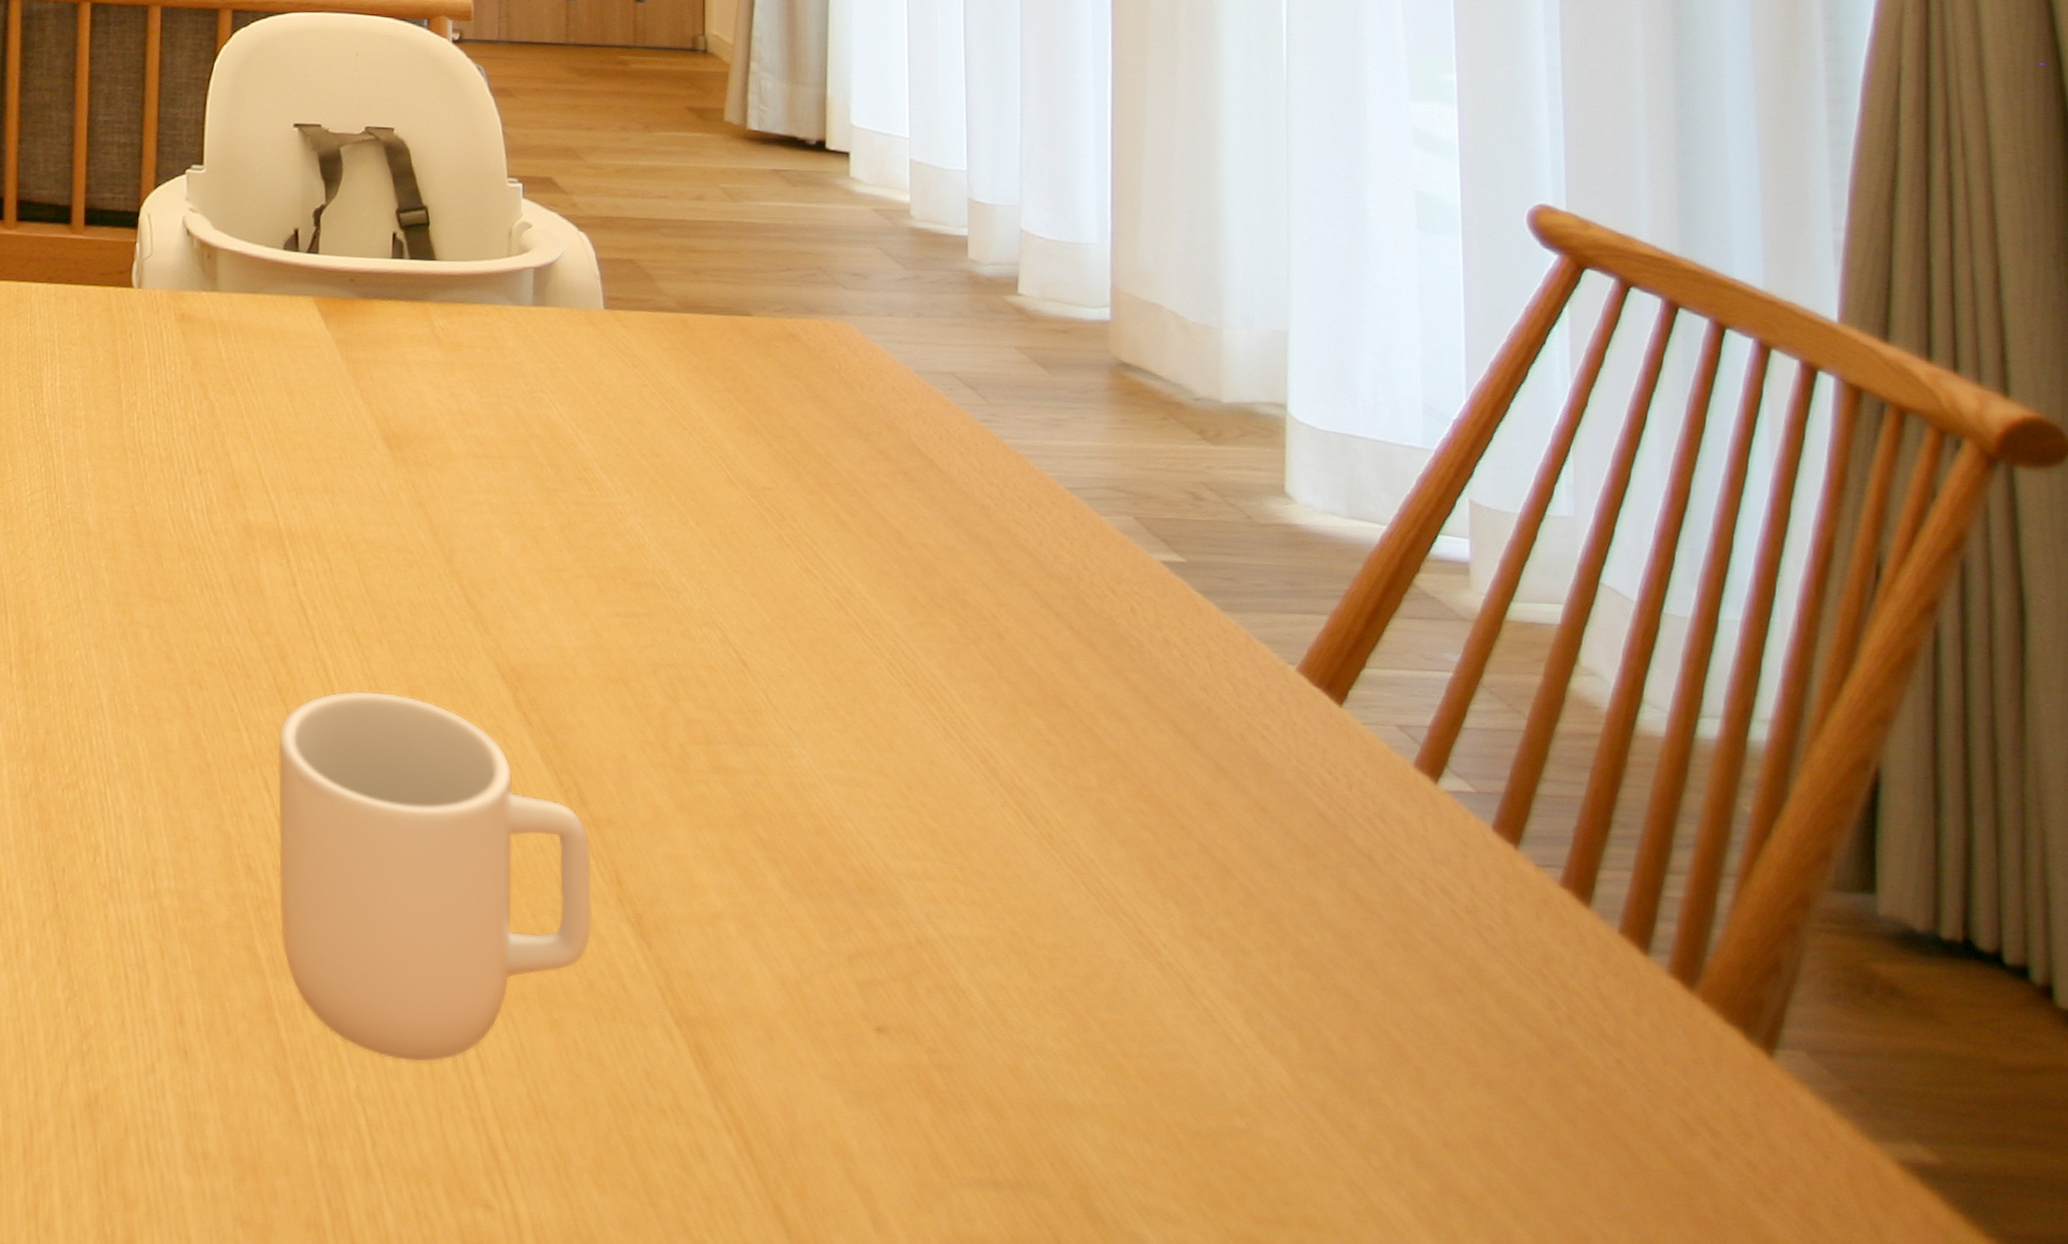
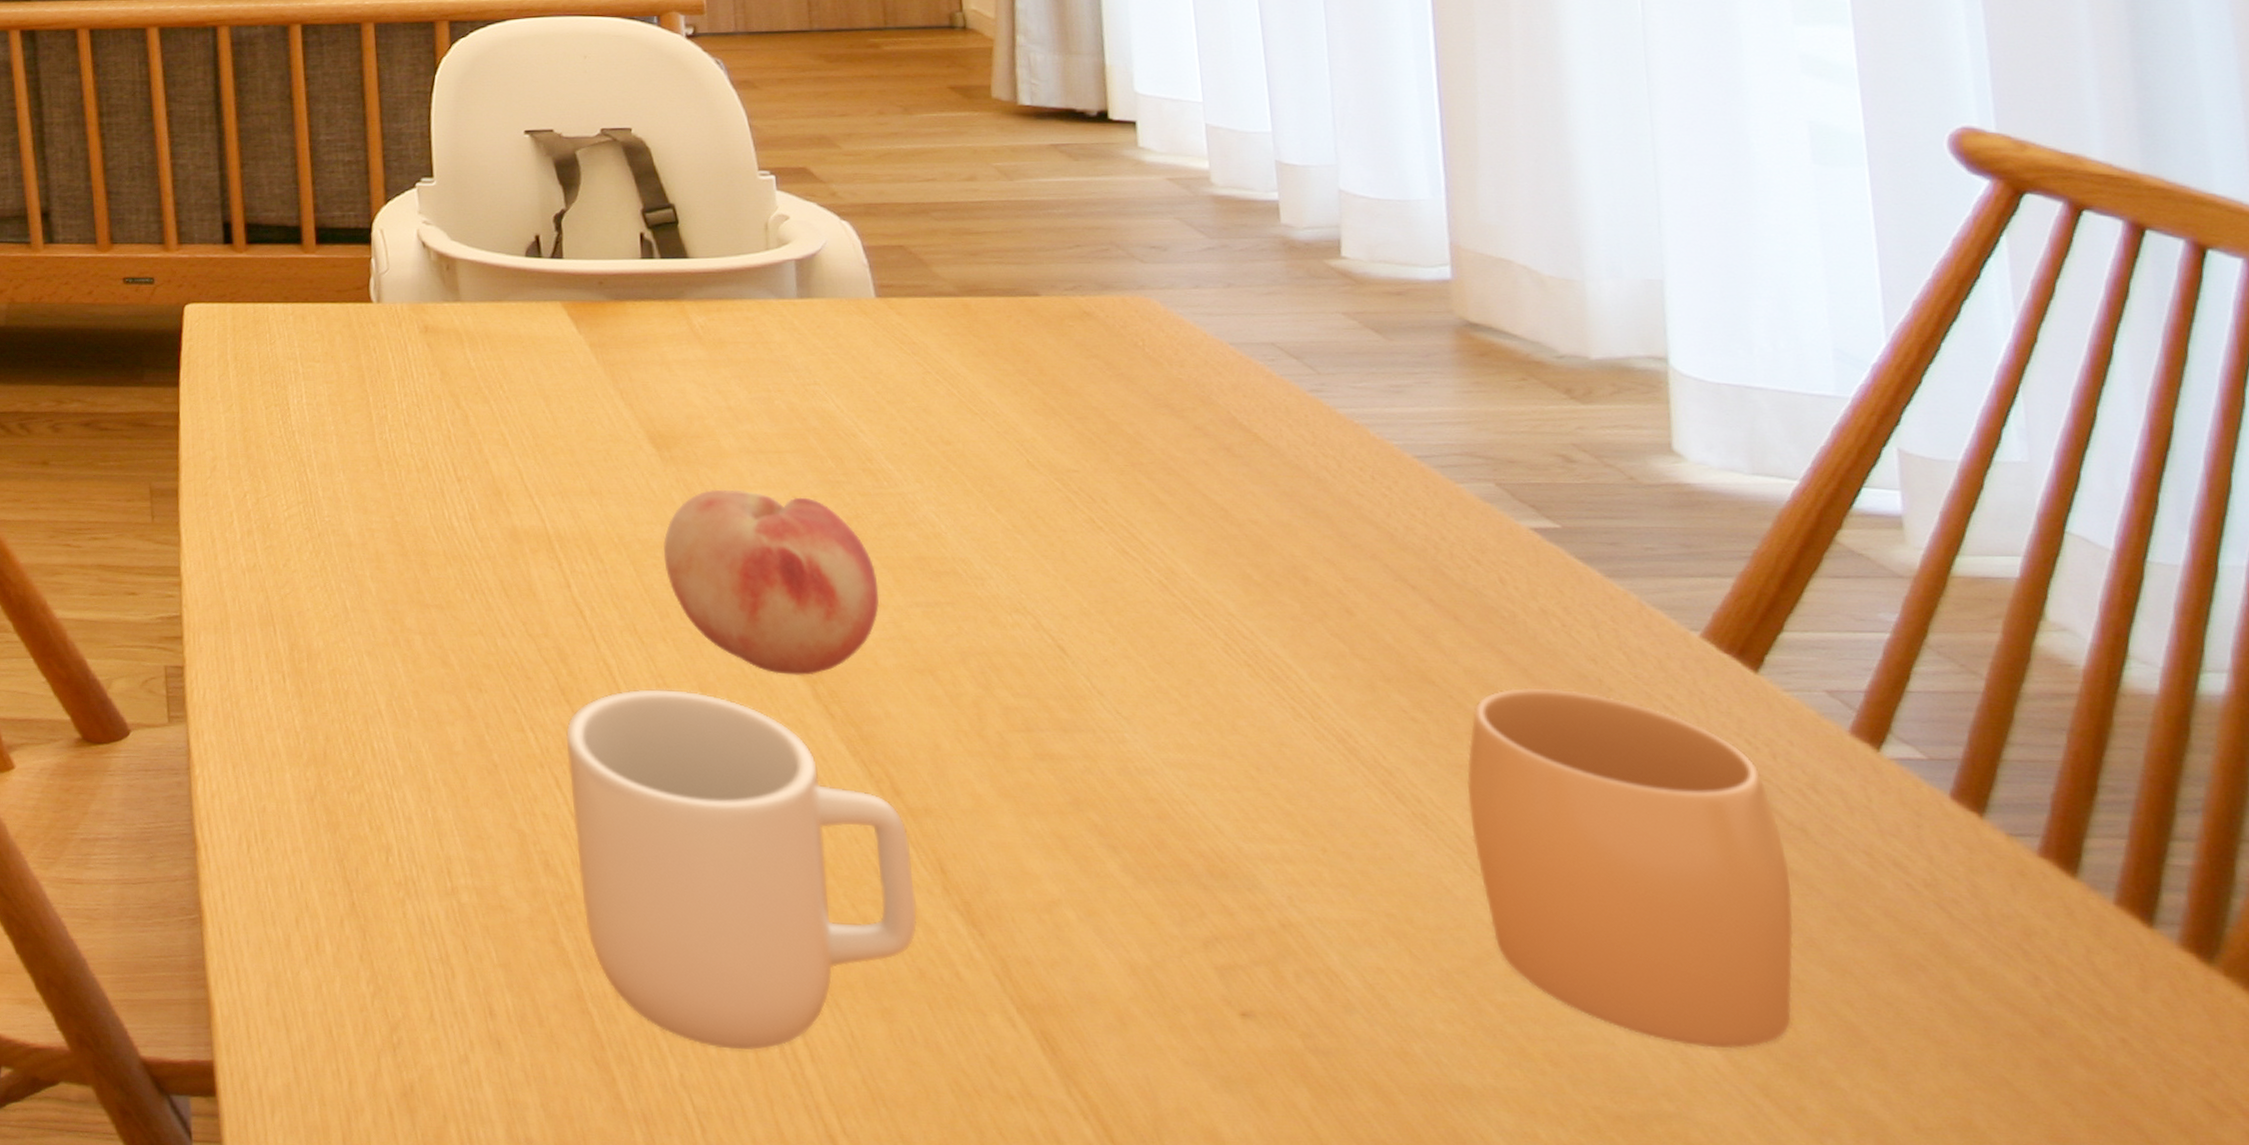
fruit: none [387,492,583,682] -> present [663,489,880,675]
mug: none [1089,714,1357,1067] -> present [1466,687,1794,1049]

